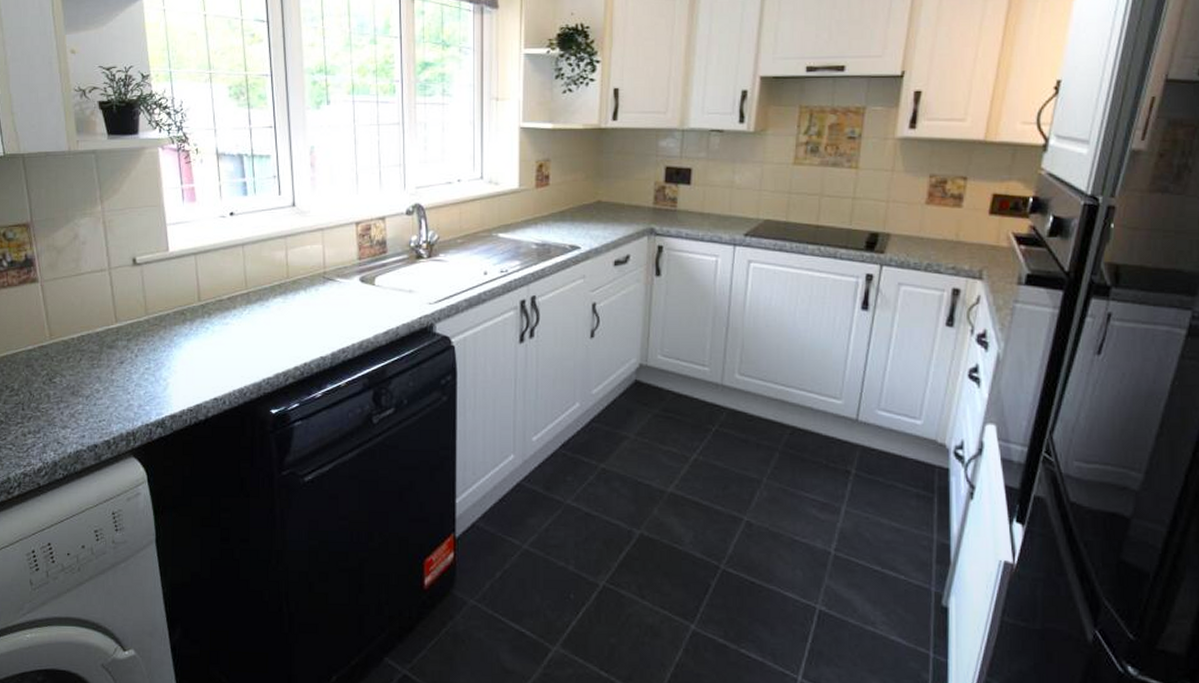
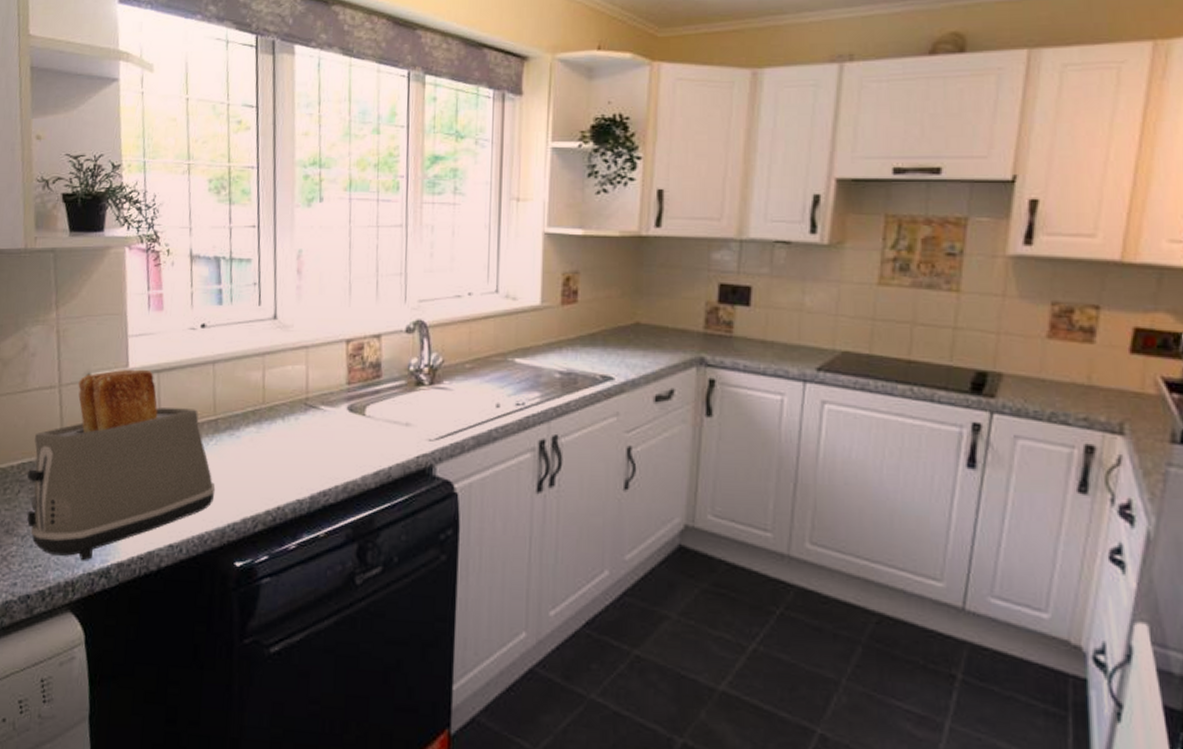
toaster: none [87,252,251,415] -> present [27,369,216,562]

